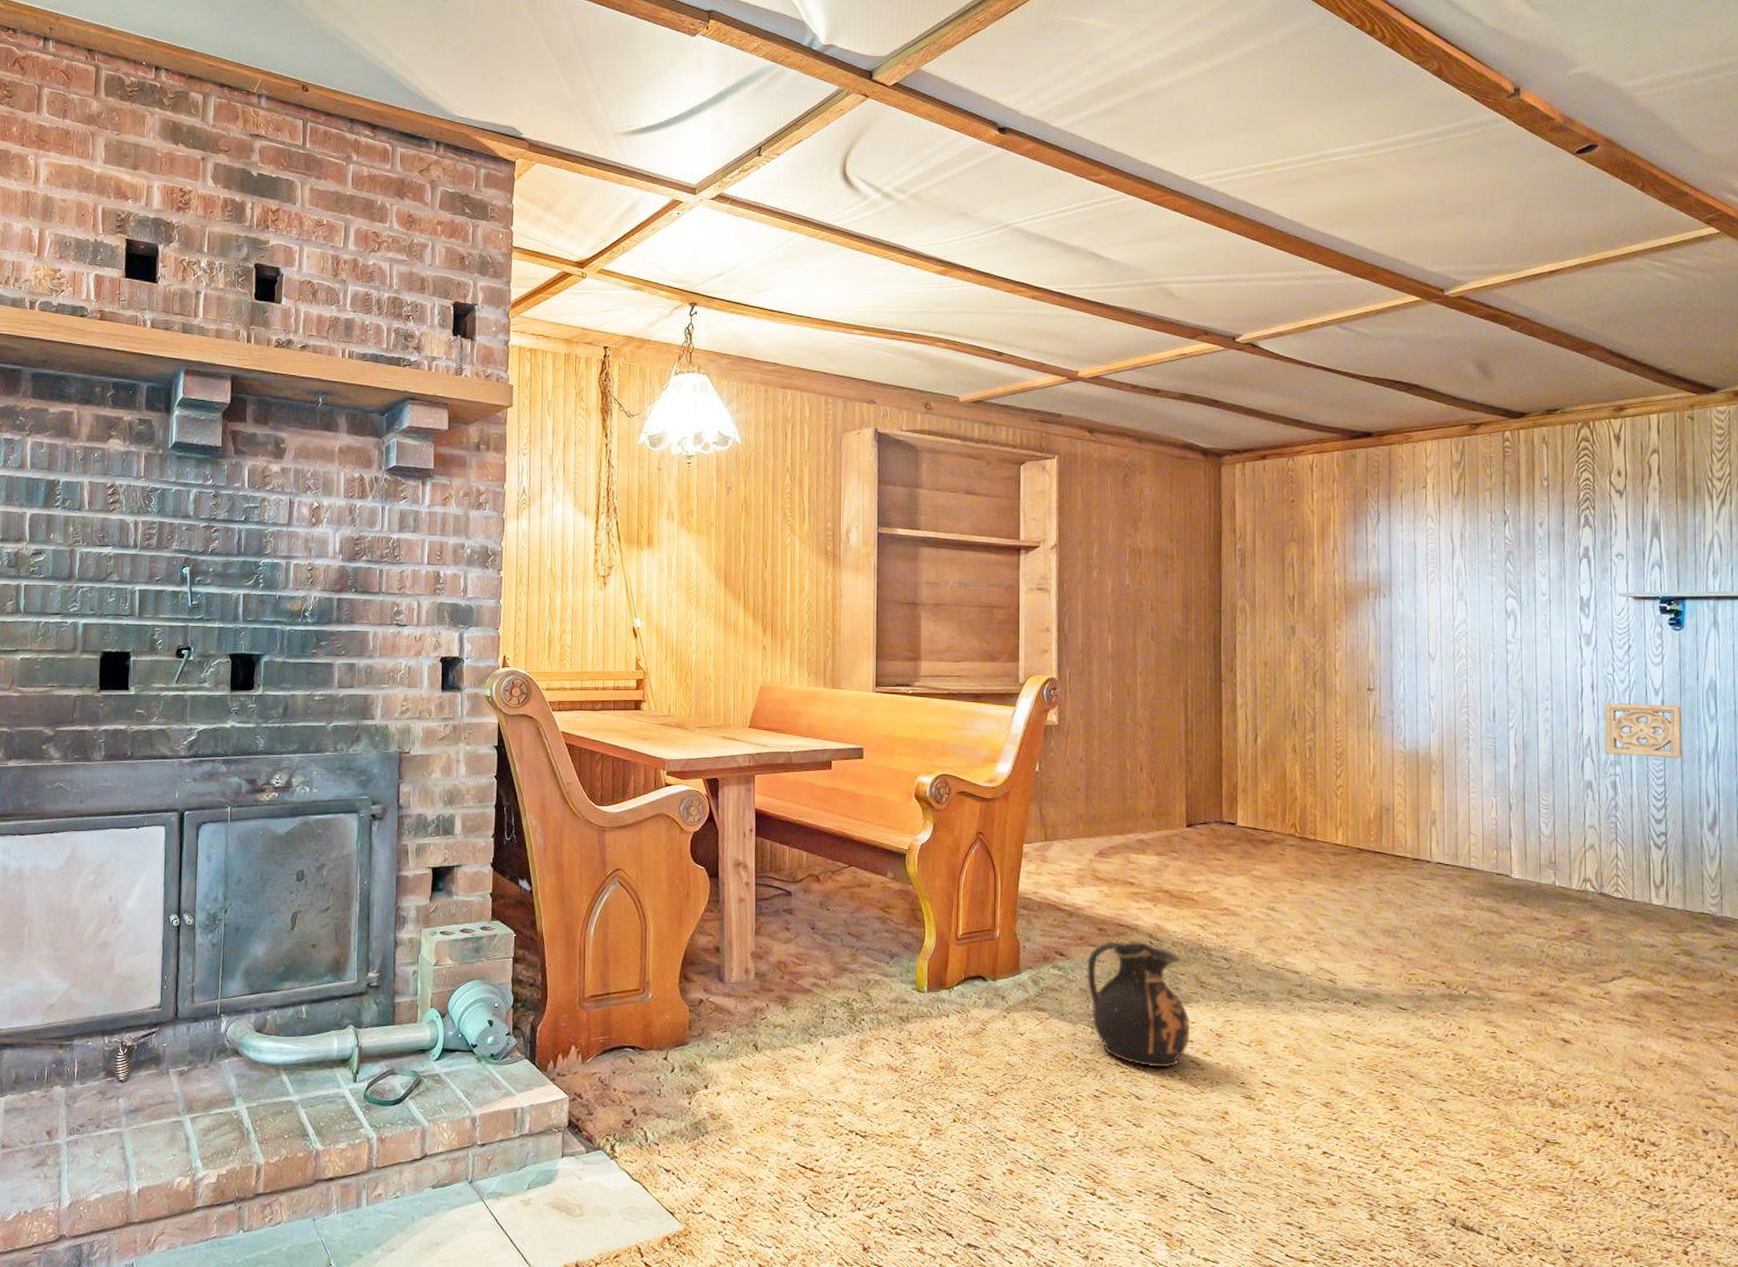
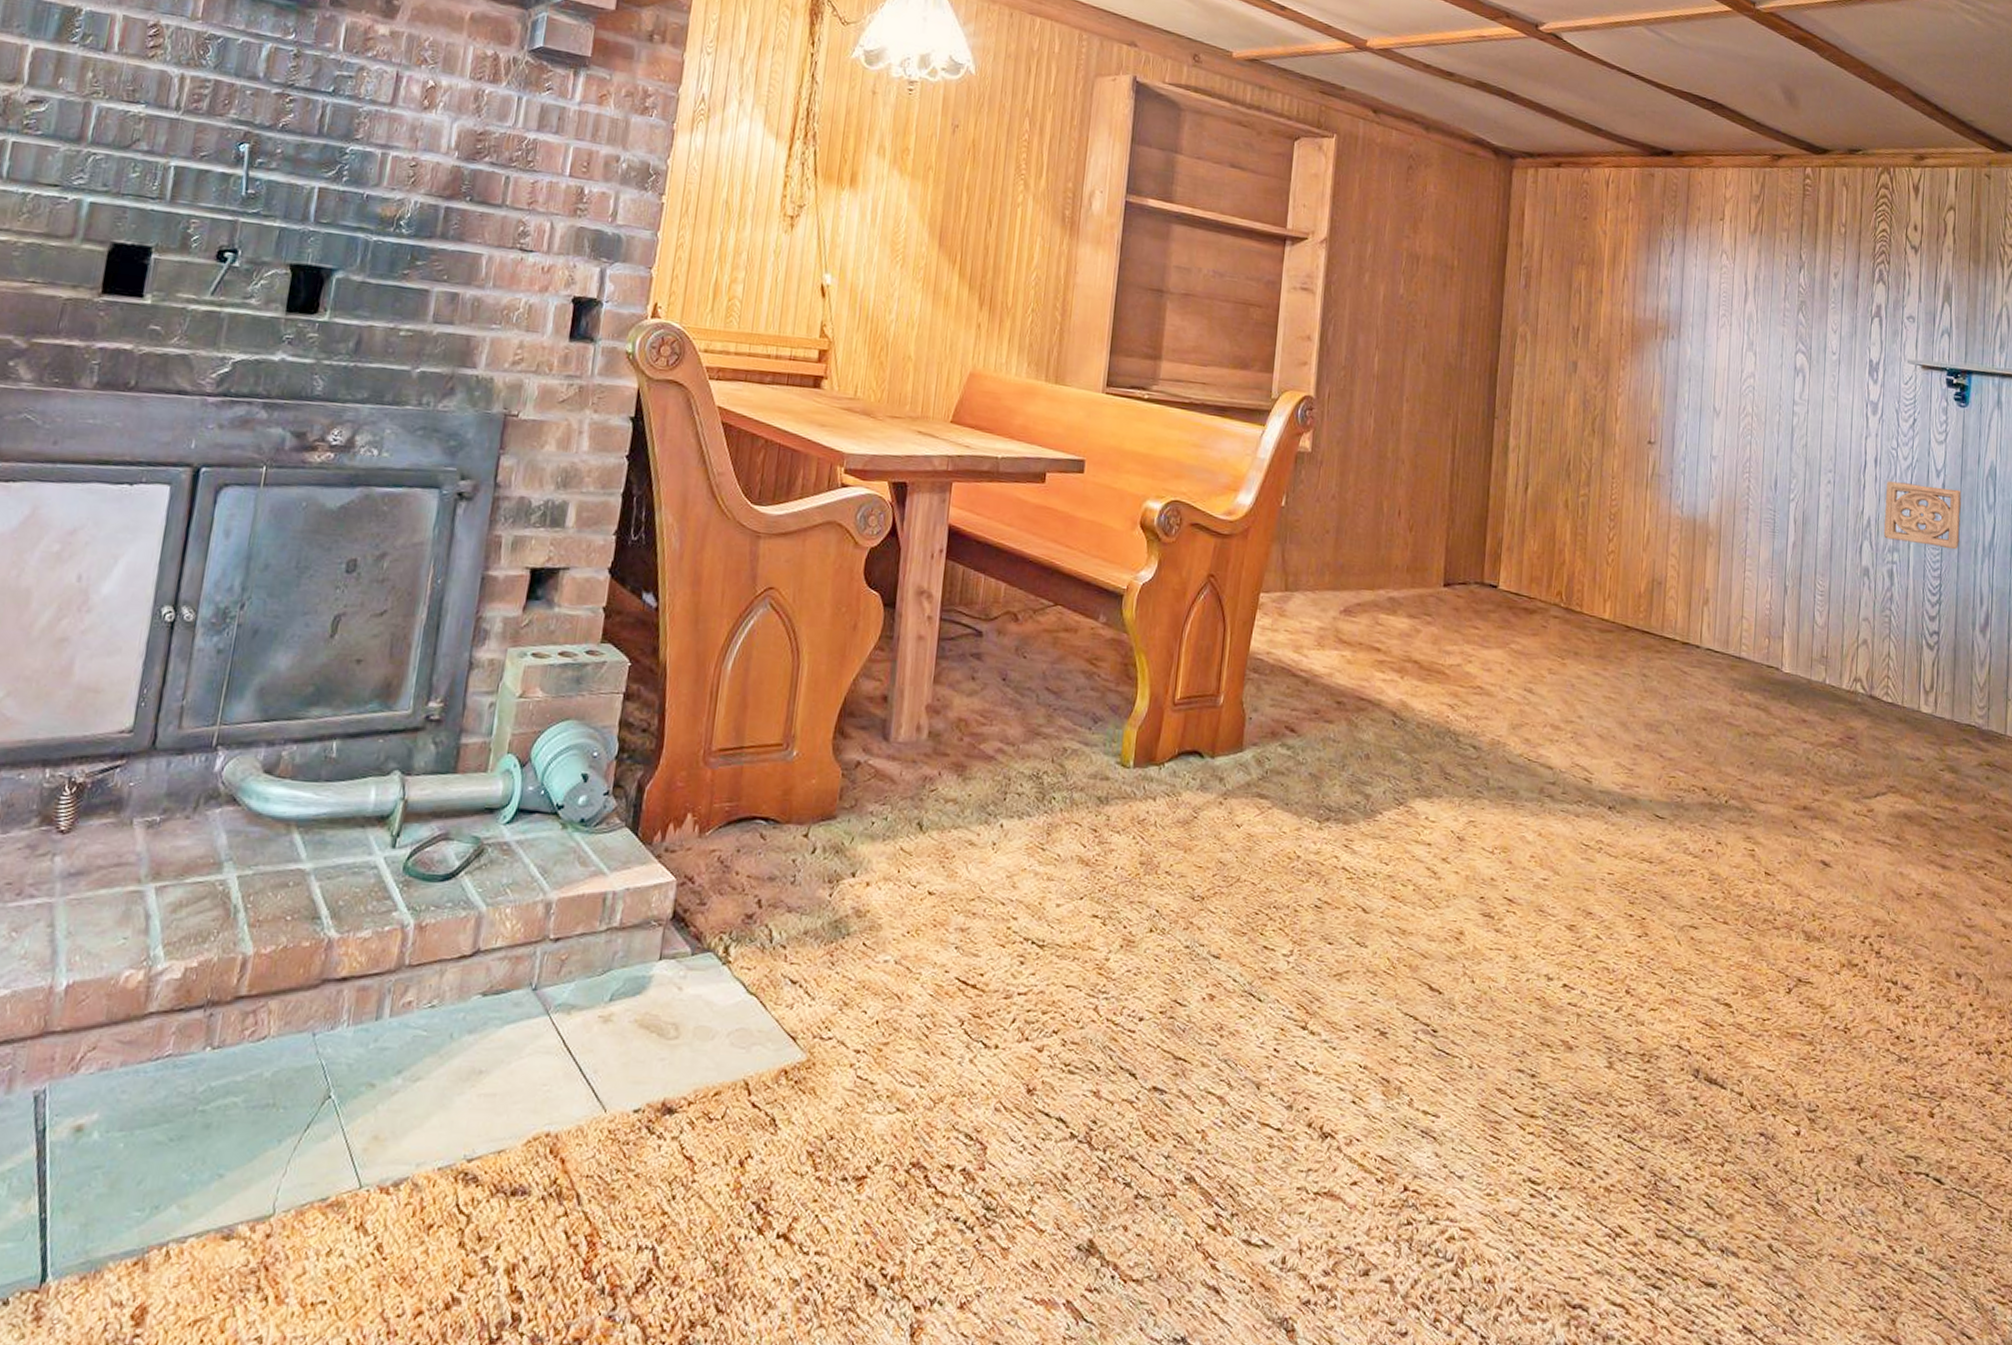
ceramic jug: present [1087,941,1190,1068] -> none [1319,718,1430,876]

